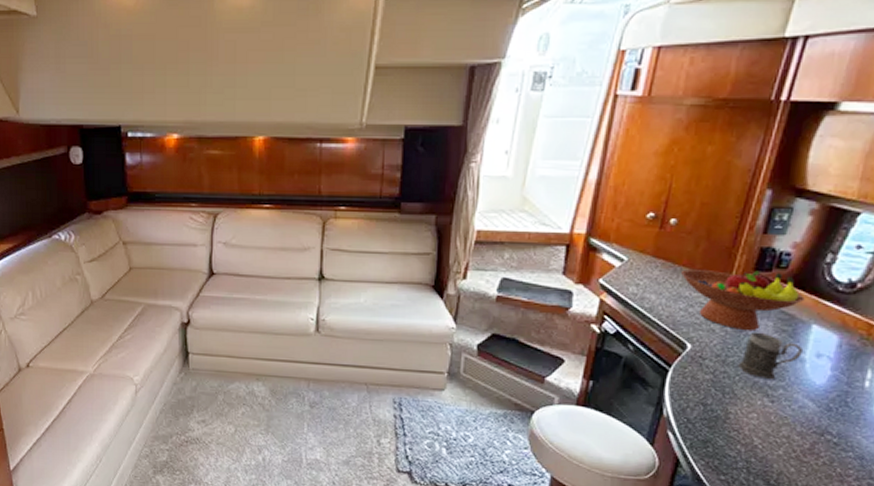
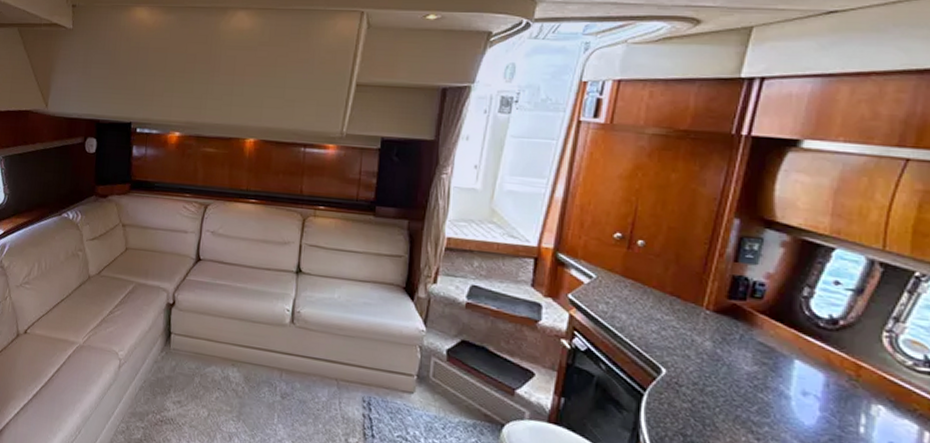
fruit bowl: present [681,269,805,332] -> none [652,291,784,361]
mug: present [738,332,803,379] -> none [717,361,786,414]

